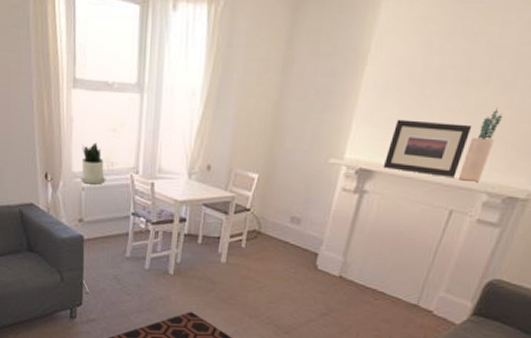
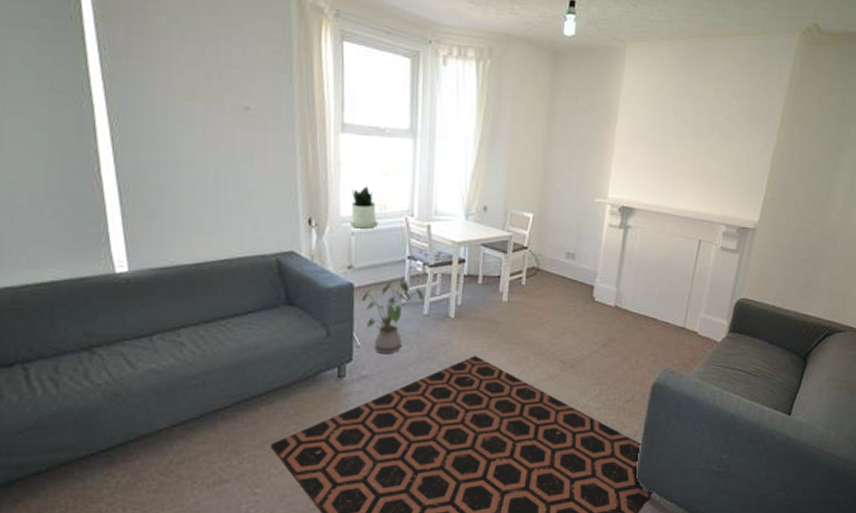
house plant: none [90,234,146,303] -> present [361,279,424,355]
picture frame: present [383,119,472,177] -> none [641,164,706,212]
vase: present [459,108,503,183] -> none [702,155,727,216]

